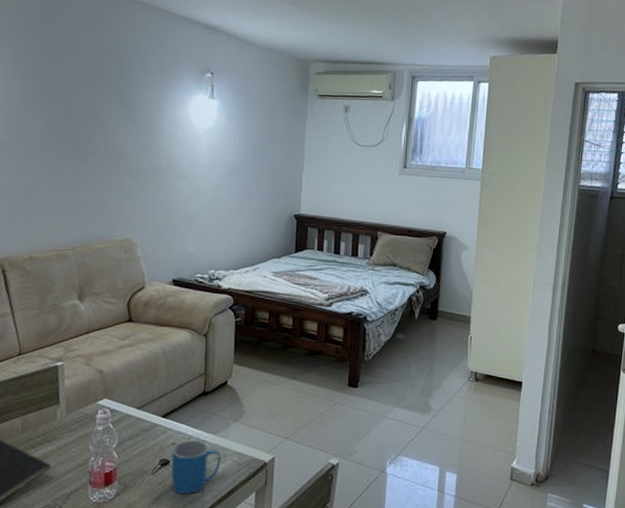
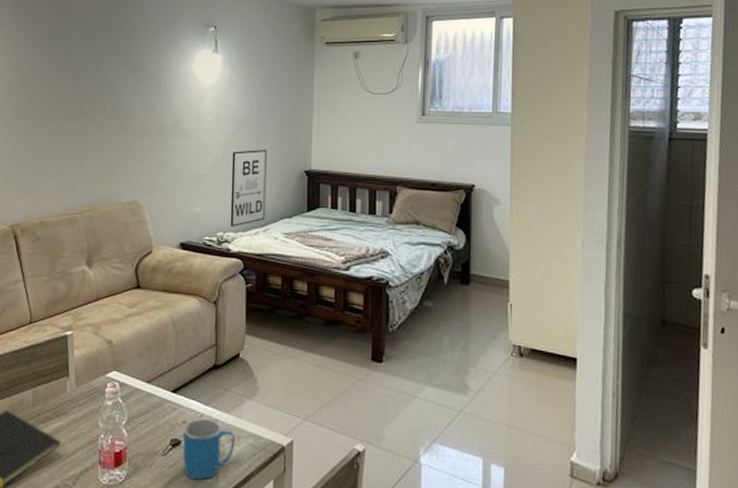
wall art: none [221,193,259,265] -> present [230,150,267,227]

